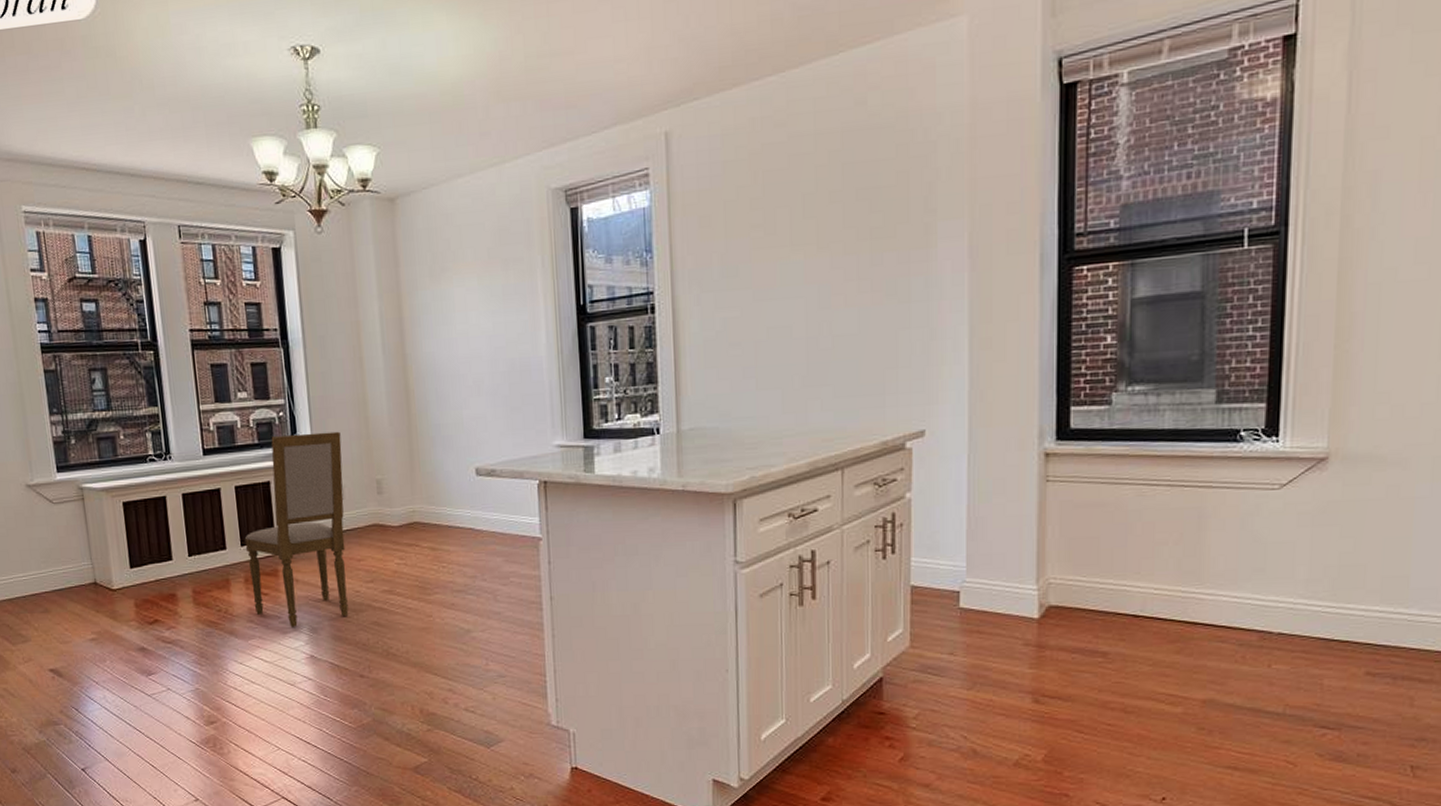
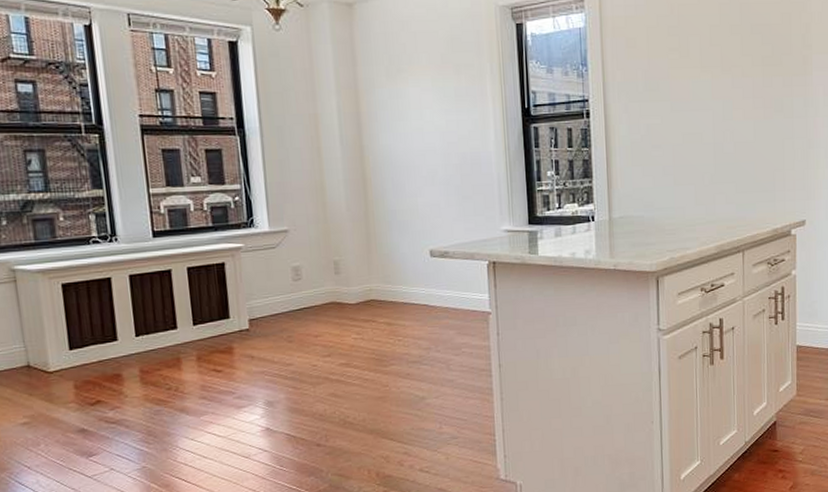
dining chair: present [245,431,349,627] -> none [198,215,306,402]

